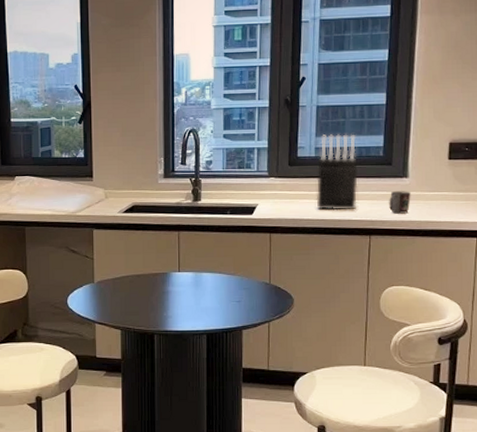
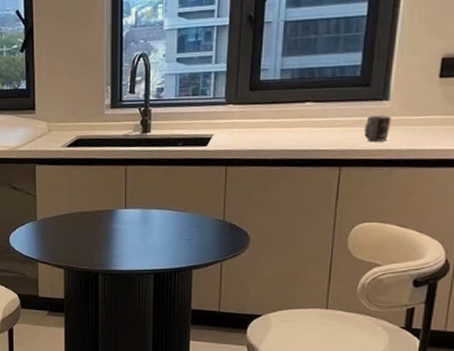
knife block: present [316,134,358,211] -> none [279,53,330,140]

